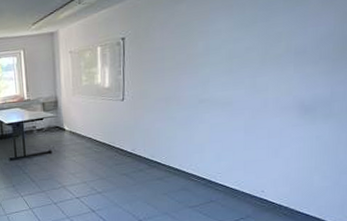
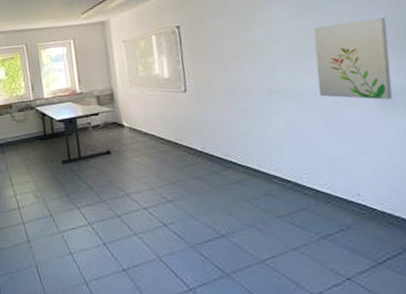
wall art: none [246,30,327,111] -> present [313,17,393,100]

